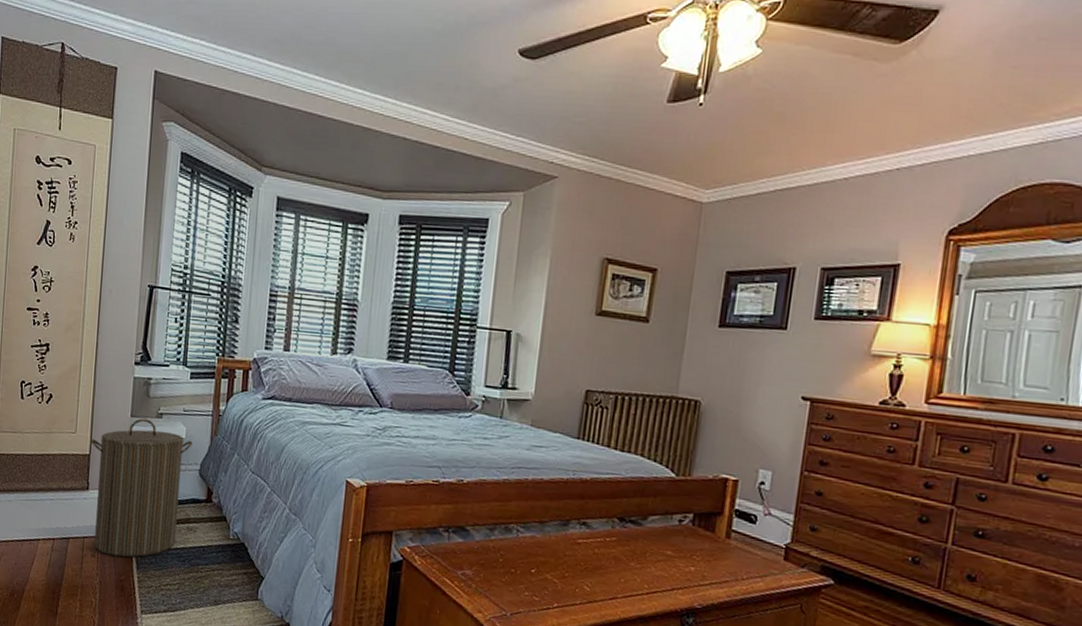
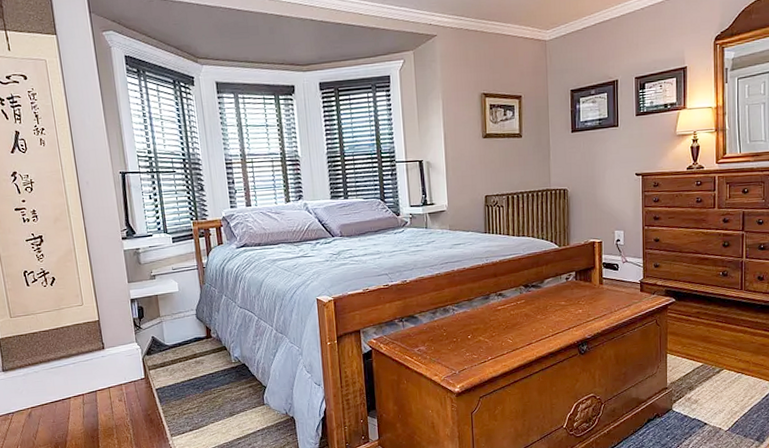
laundry hamper: present [90,418,193,557] -> none [97,282,188,397]

